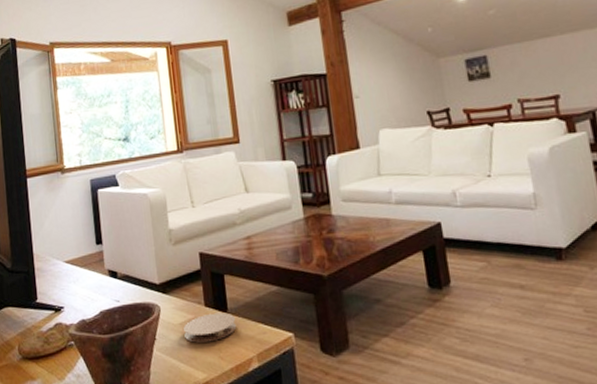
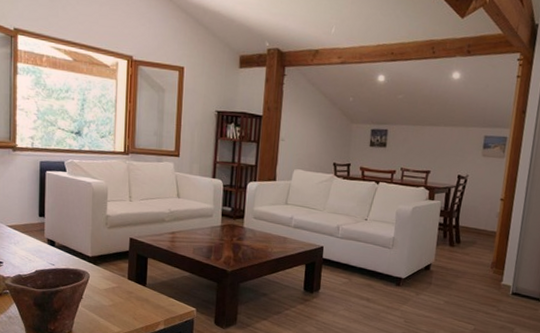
coaster: present [184,312,237,343] -> none [107,285,152,306]

